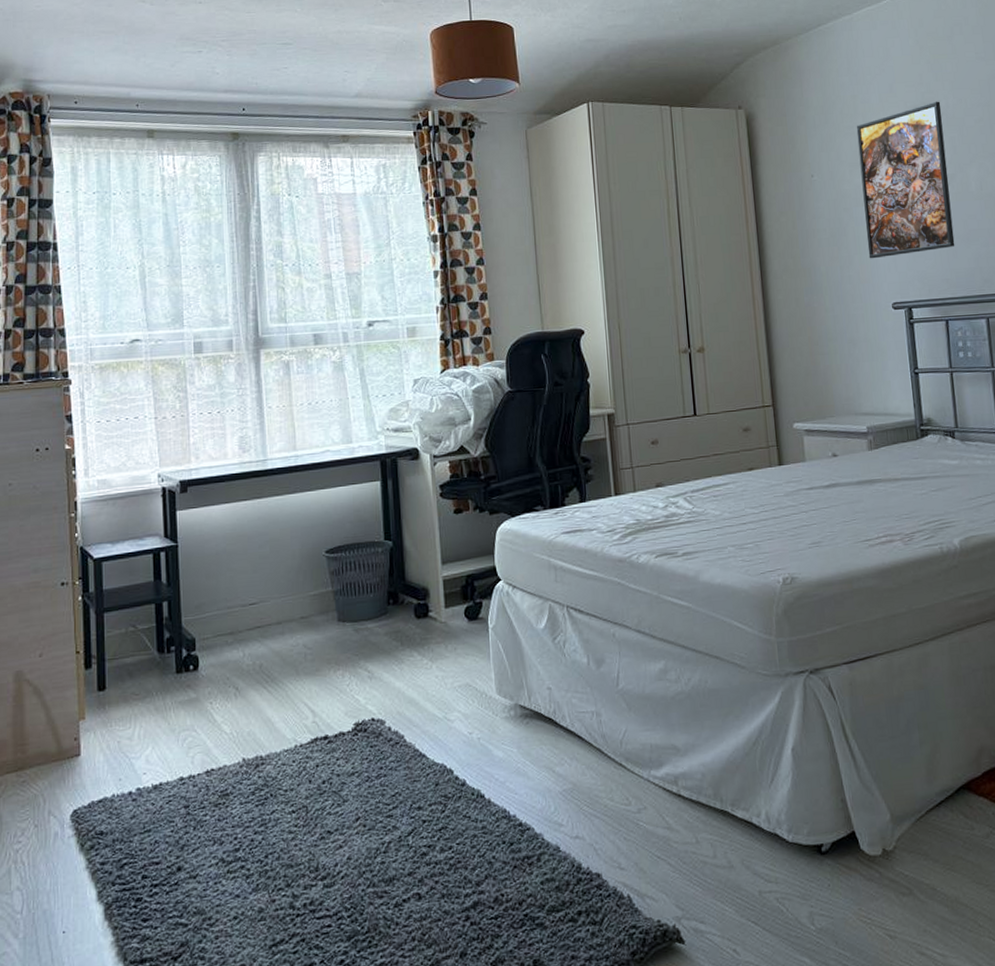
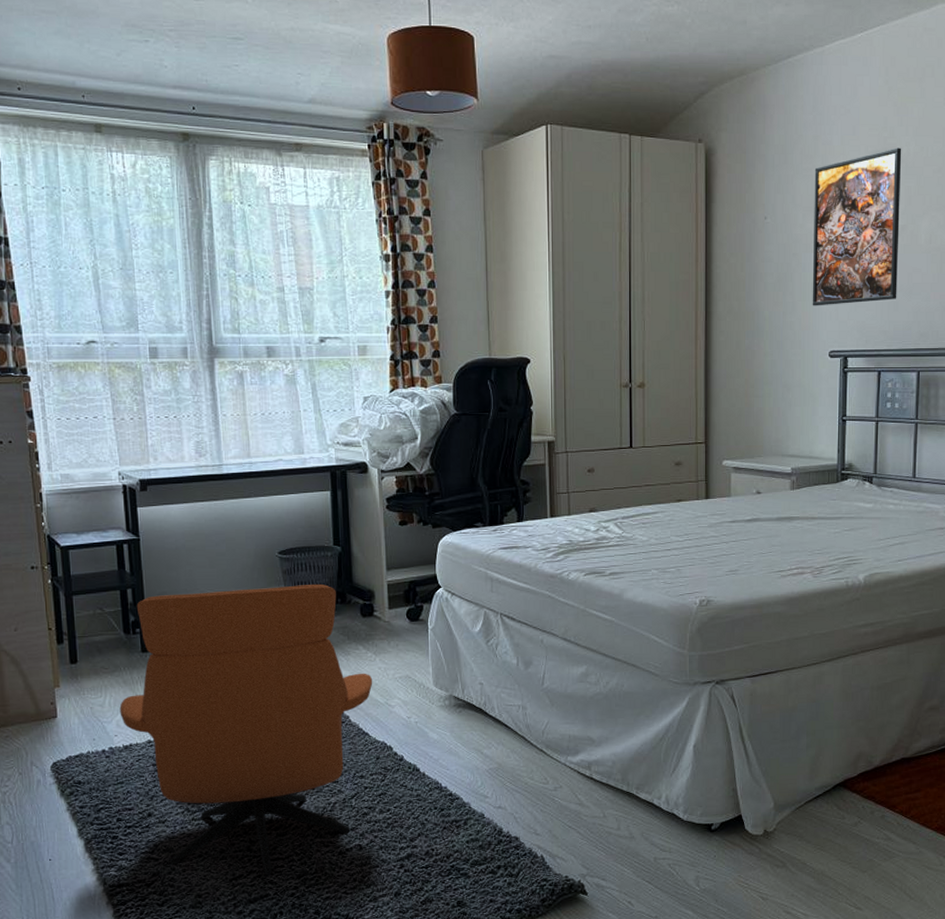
armchair: none [150,584,430,939] -> present [119,583,373,876]

